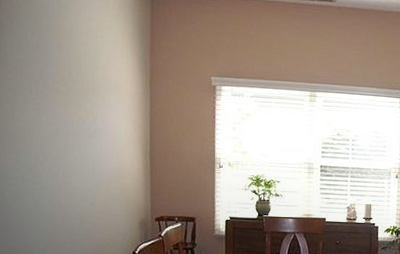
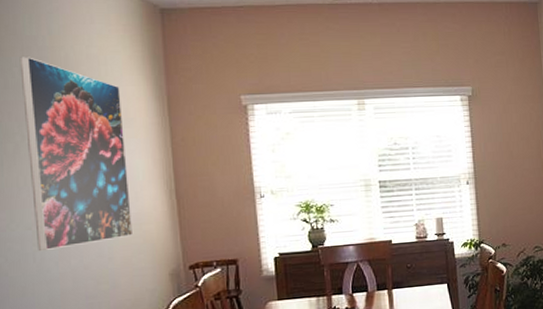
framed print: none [32,23,113,191] -> present [19,57,134,252]

